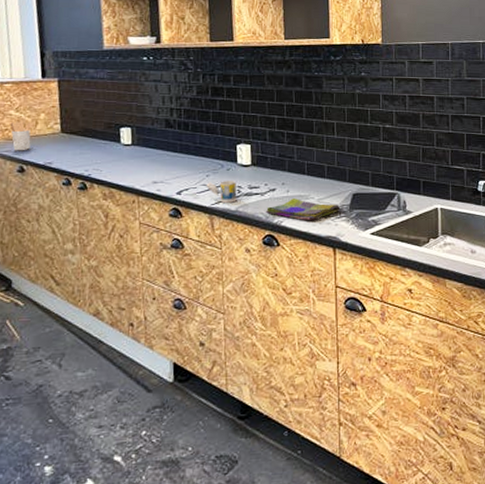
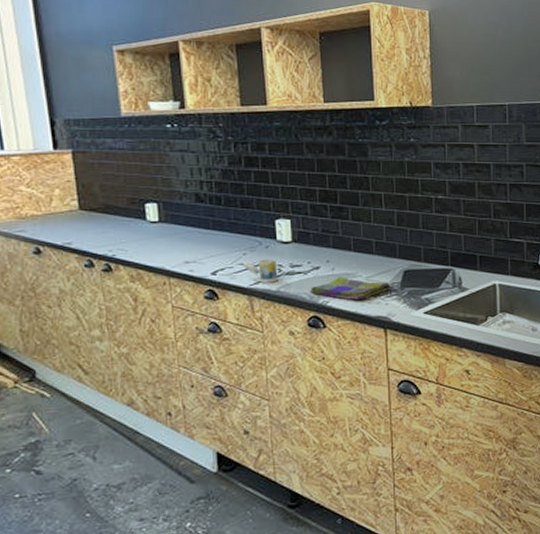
utensil holder: present [10,121,33,151] -> none [21,198,47,231]

